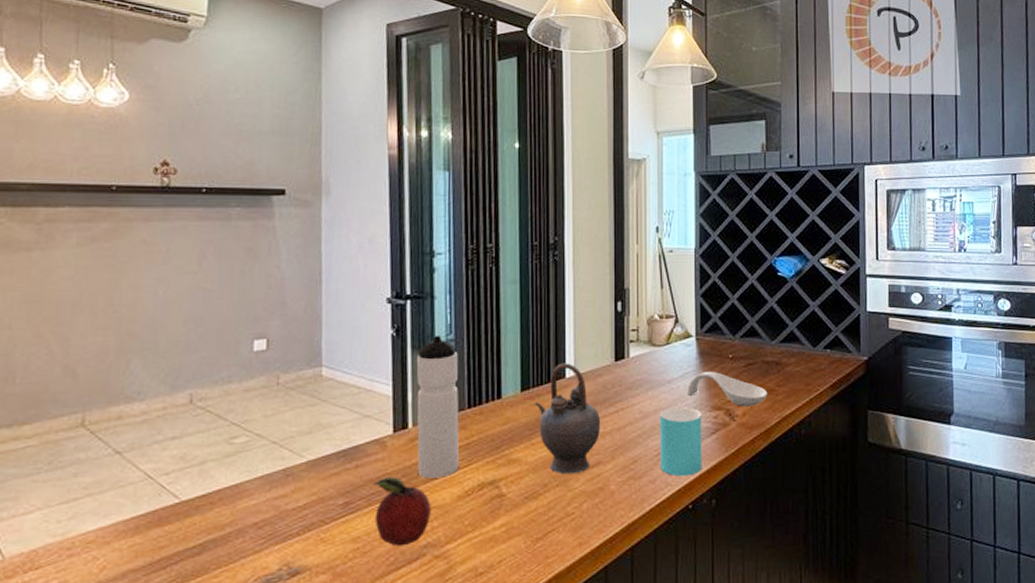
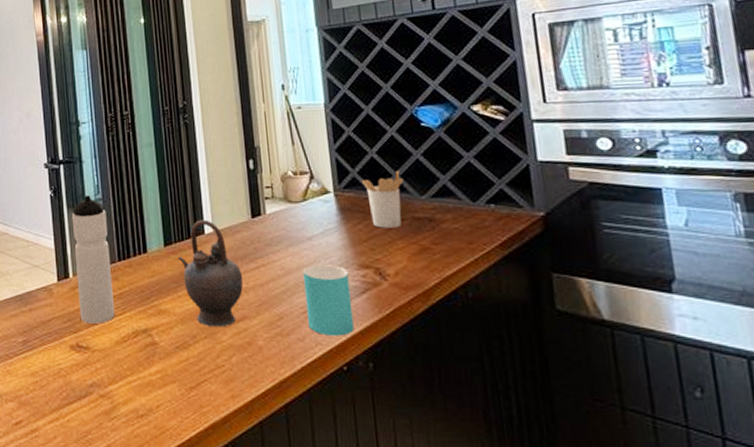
fruit: present [374,477,431,547] -> none [45,321,94,384]
spoon rest: present [687,371,768,407] -> none [330,227,423,266]
utensil holder: none [721,316,759,371] -> present [361,170,404,228]

